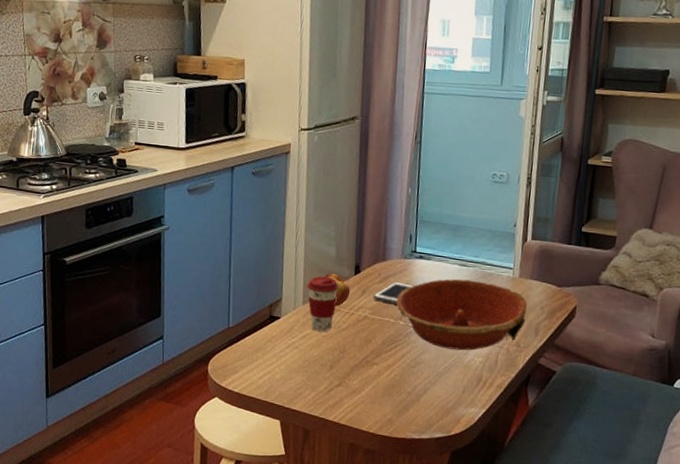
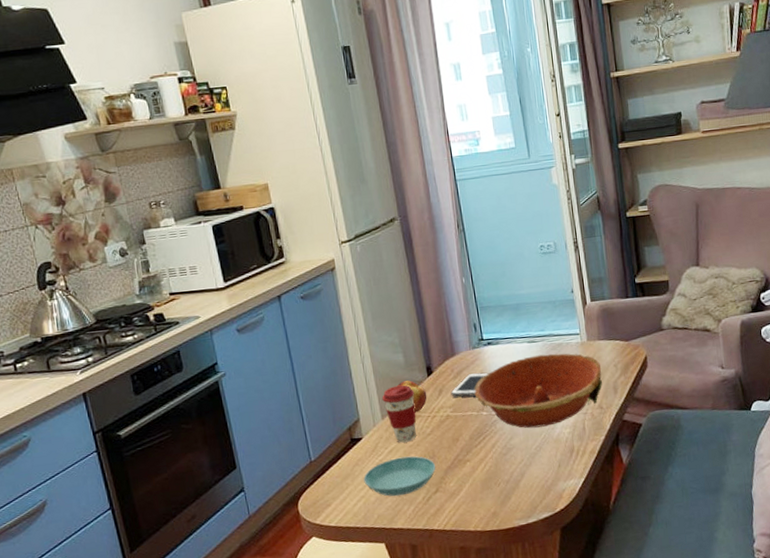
saucer: none [273,344,344,381] -> present [363,456,436,496]

